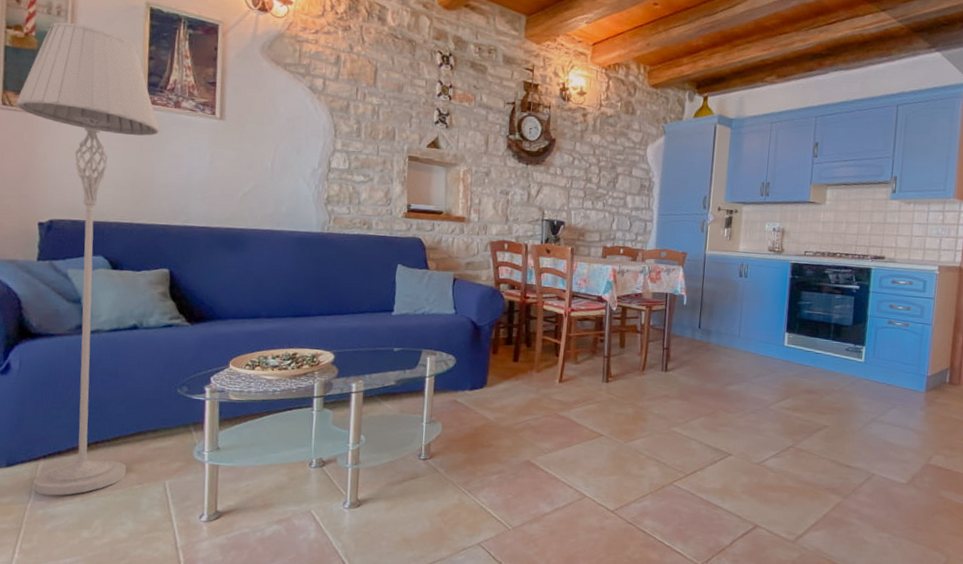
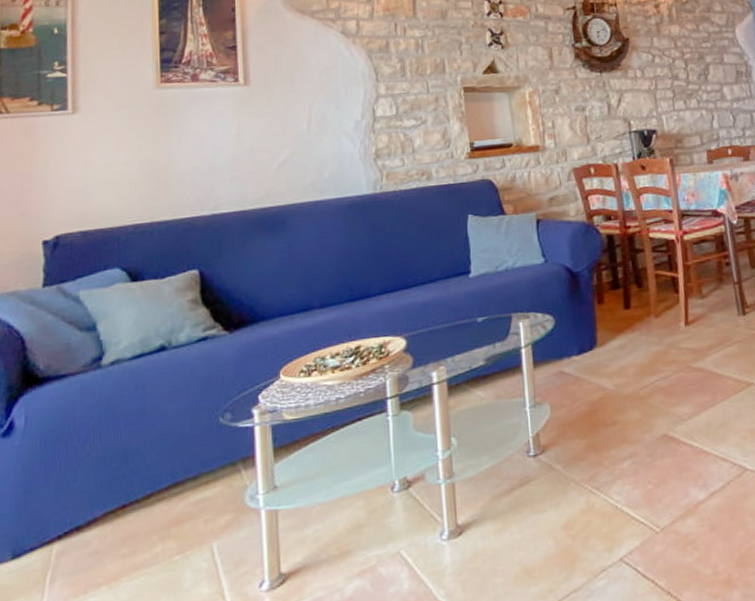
floor lamp: present [15,22,160,496] -> none [12,10,177,590]

